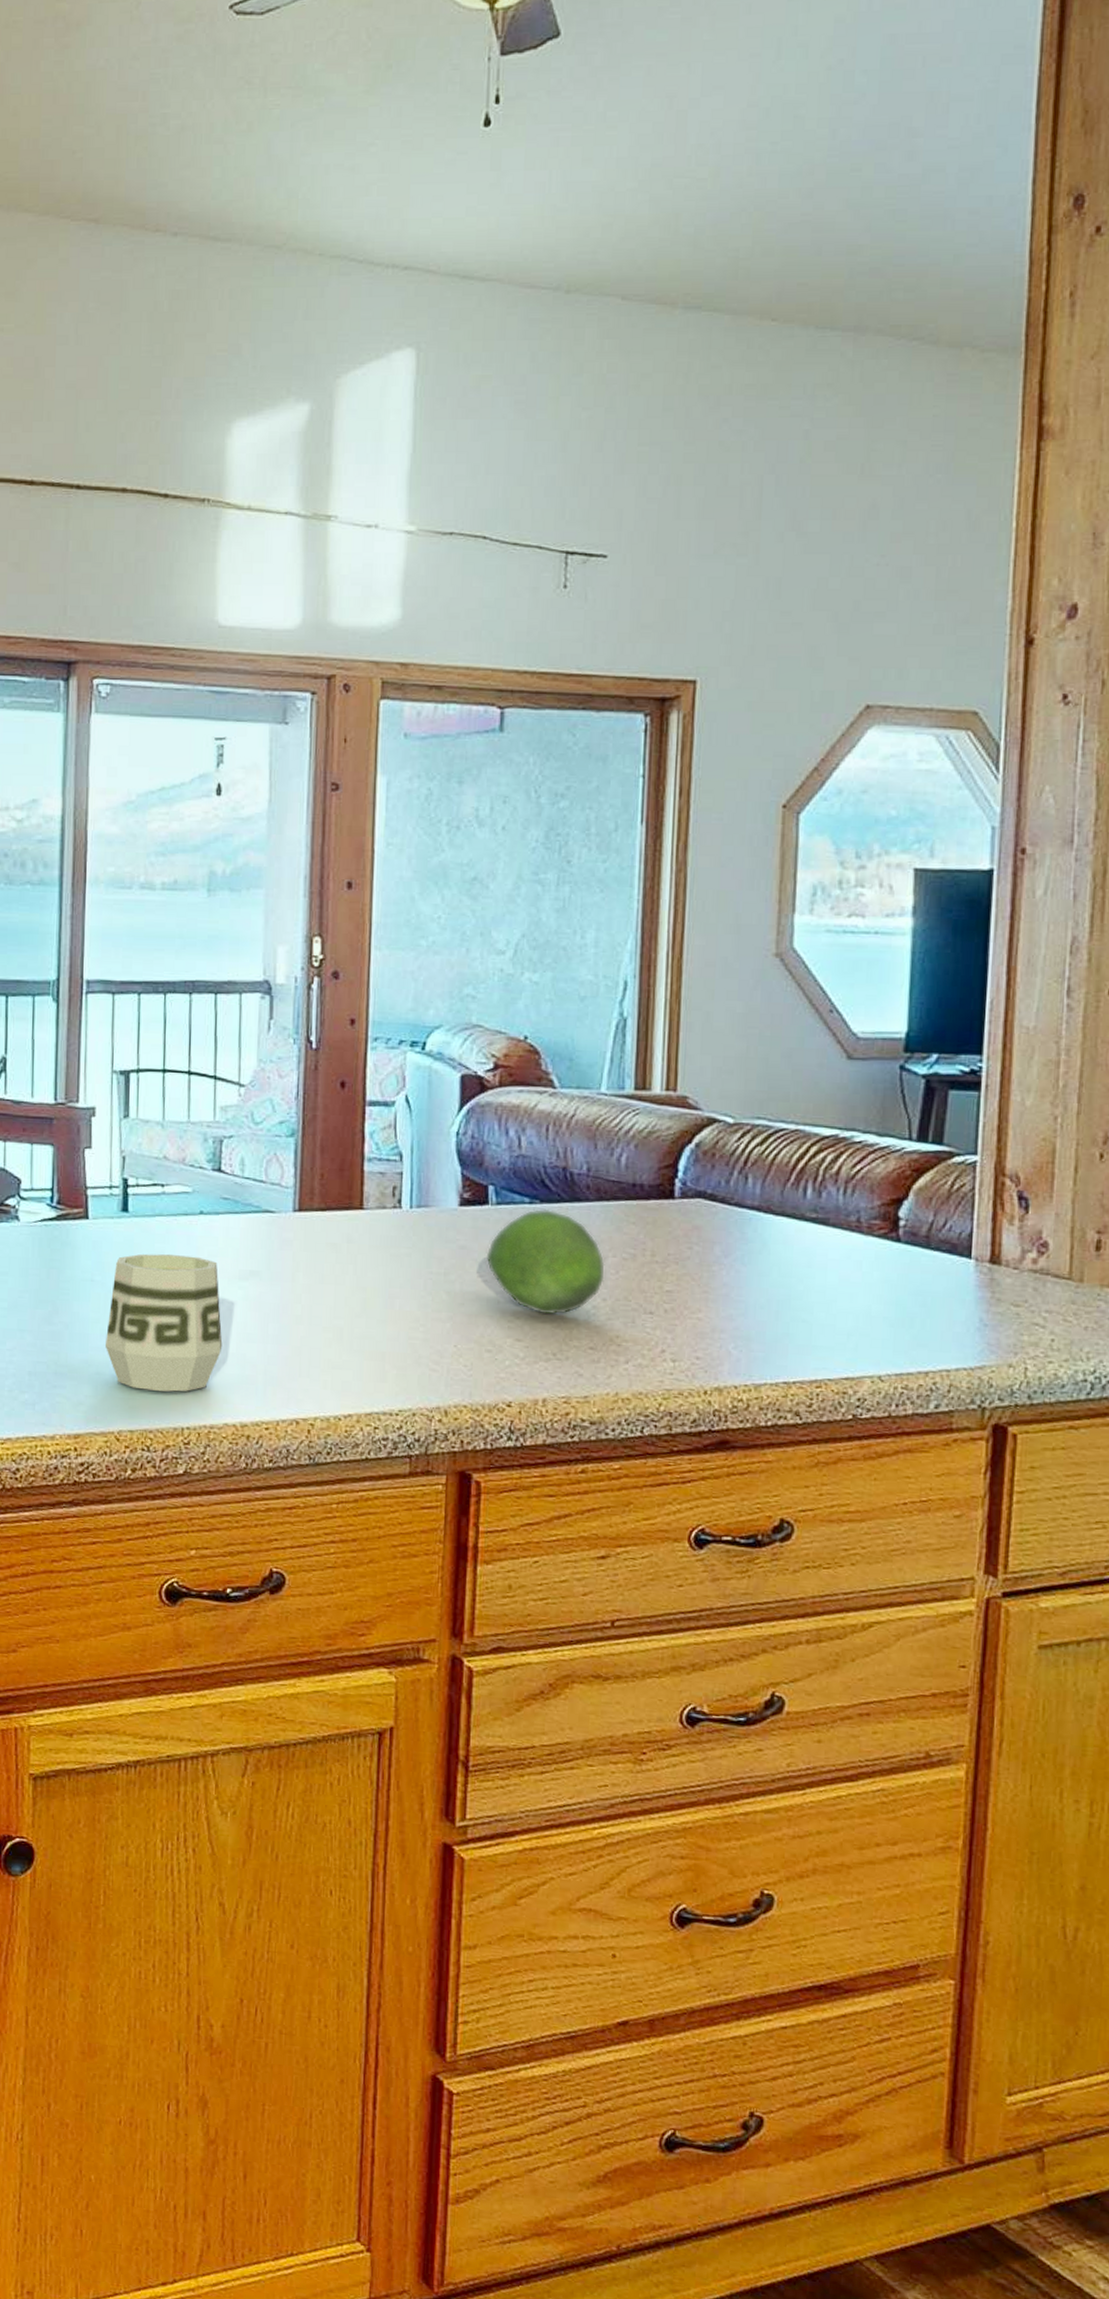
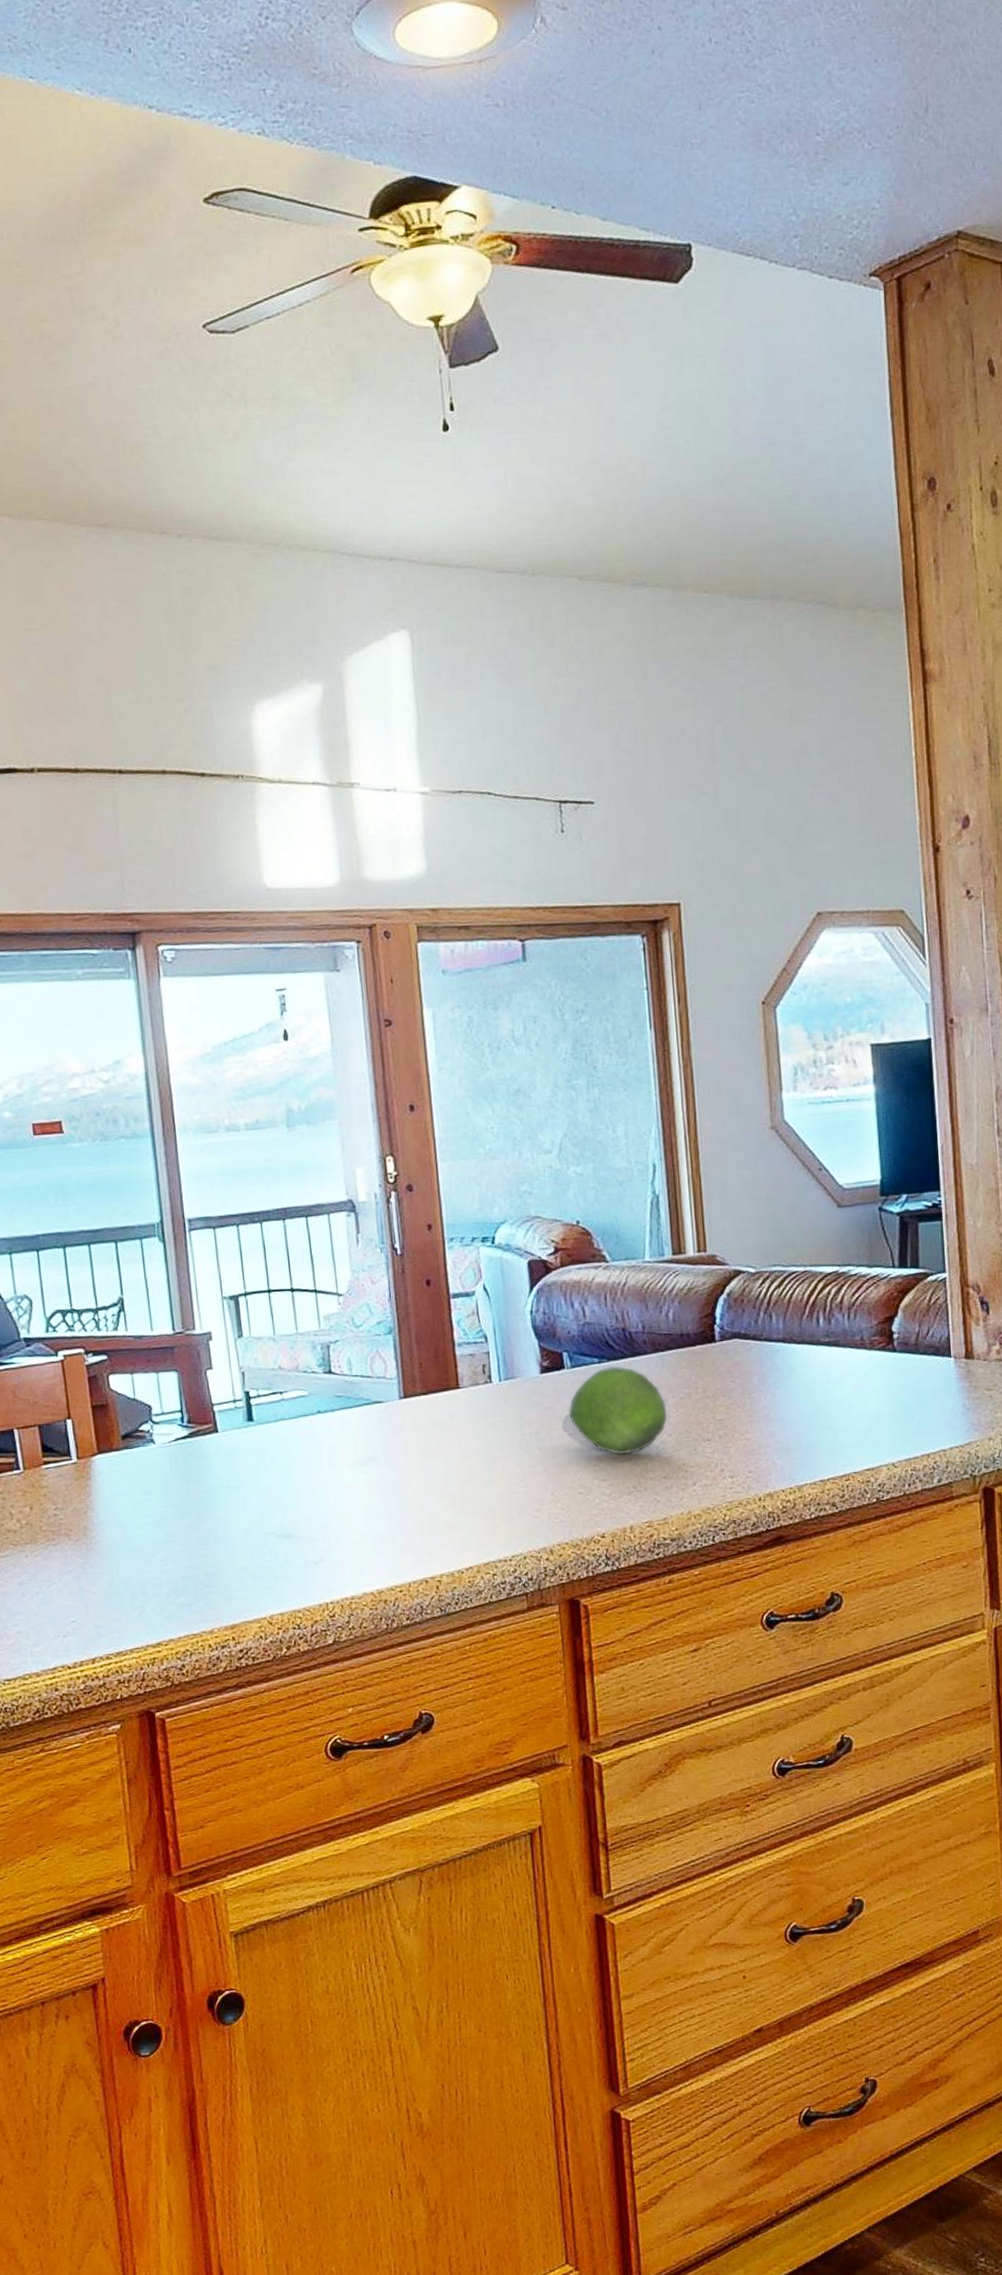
cup: present [106,1253,223,1392] -> none [247,1451,353,1576]

